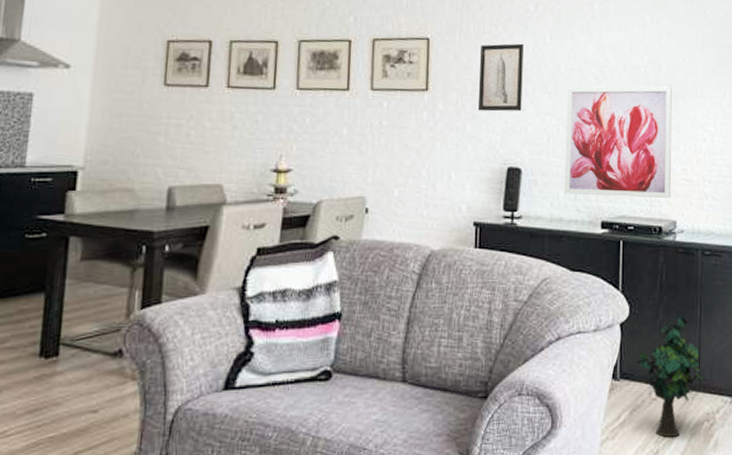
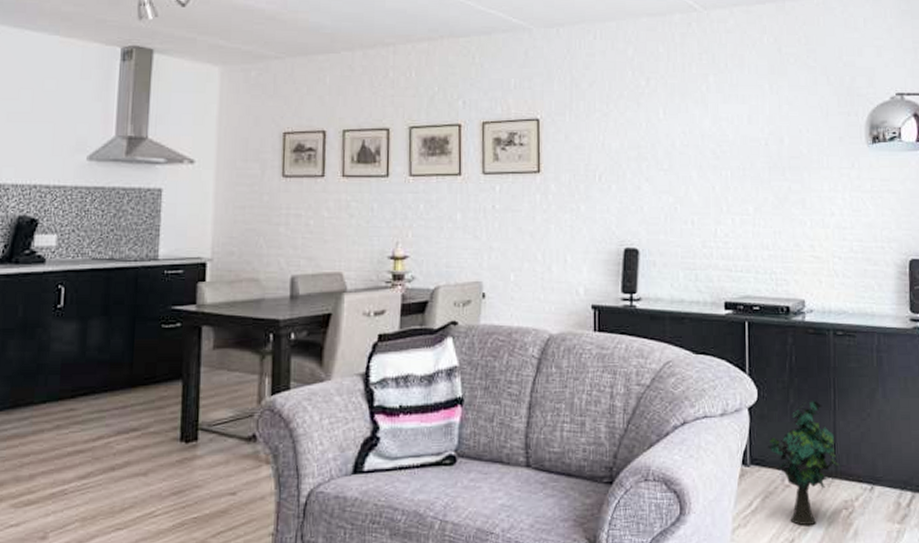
wall art: present [477,43,524,112] -> none [591,120,637,192]
wall art: present [565,86,672,199] -> none [683,159,798,277]

